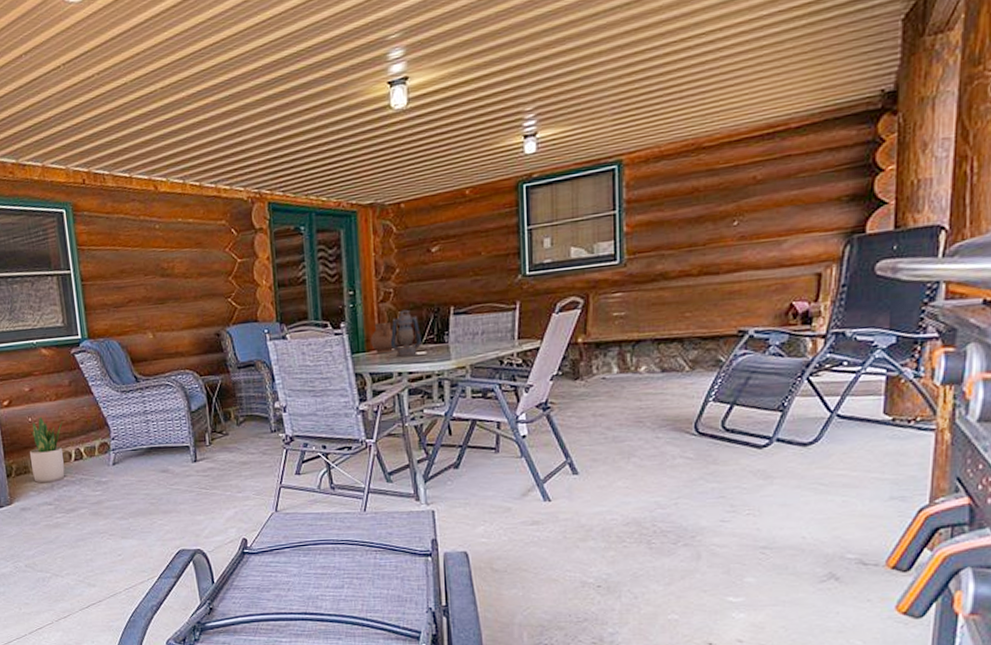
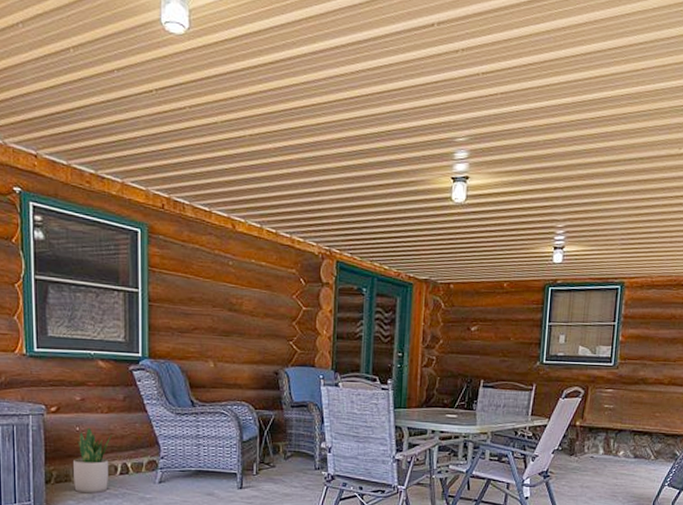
pitcher: present [370,322,397,354] -> none [411,384,434,412]
lantern: present [390,309,423,357] -> none [428,376,455,418]

